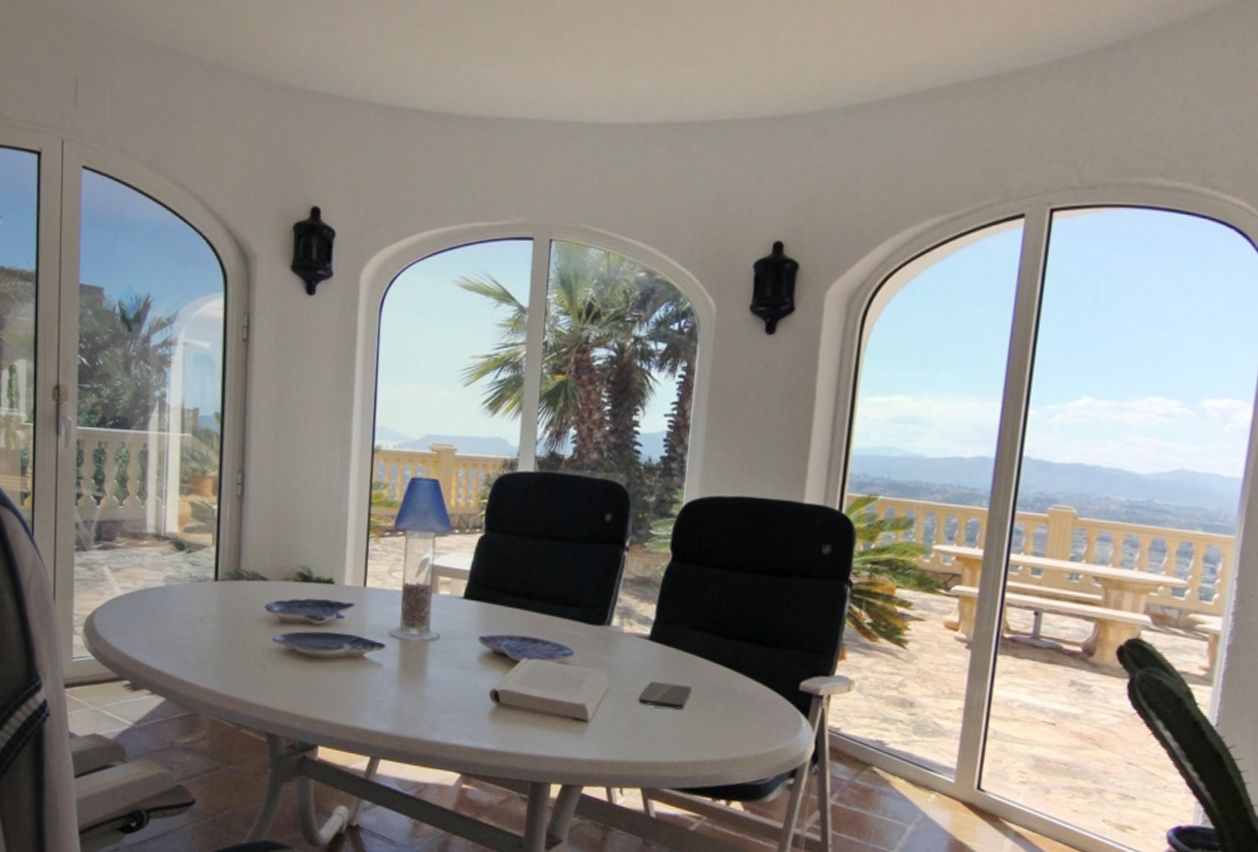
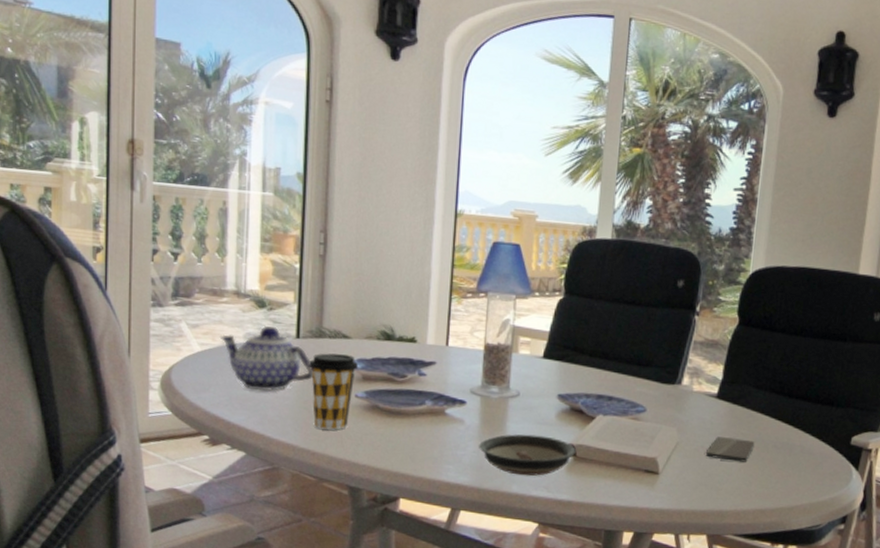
teapot: none [140,568,232,635] -> present [219,325,314,391]
coffee cup: none [227,595,277,675] -> present [309,353,359,430]
saucer: none [398,679,500,724] -> present [479,434,577,477]

